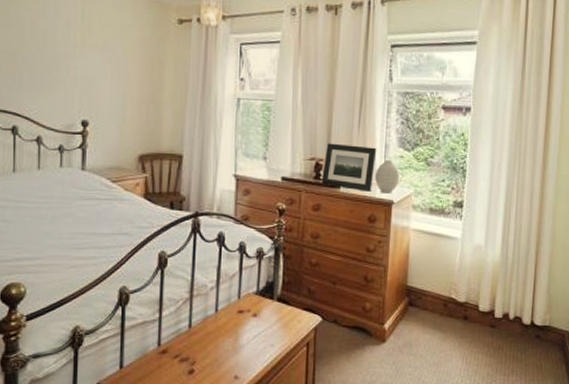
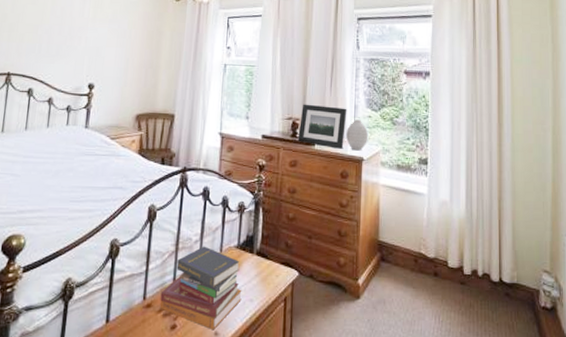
books: none [175,292,262,374] -> present [159,246,242,330]

